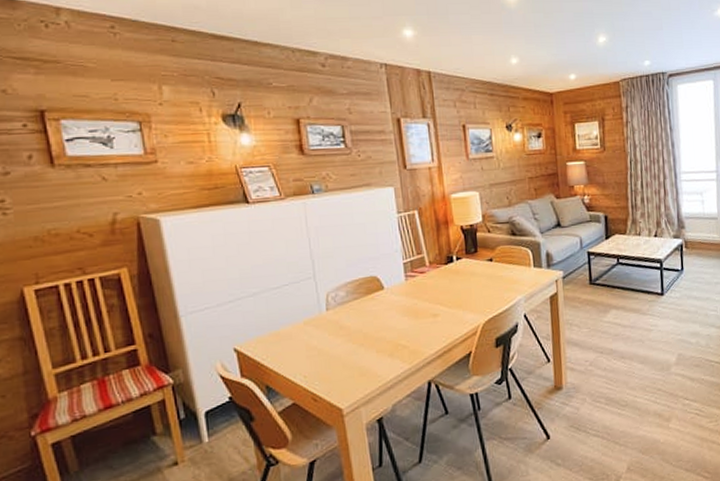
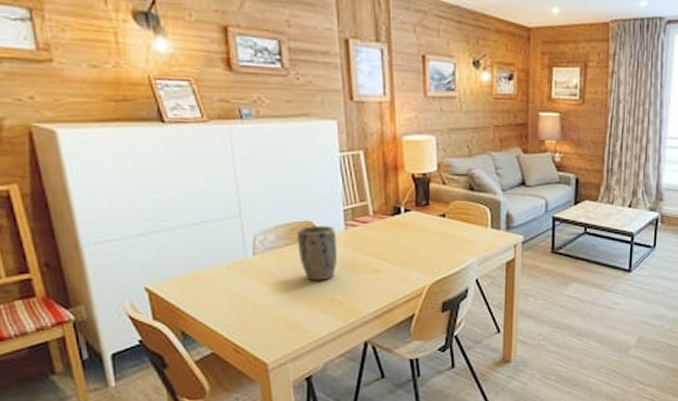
plant pot: none [363,279,400,329] -> present [297,226,337,281]

